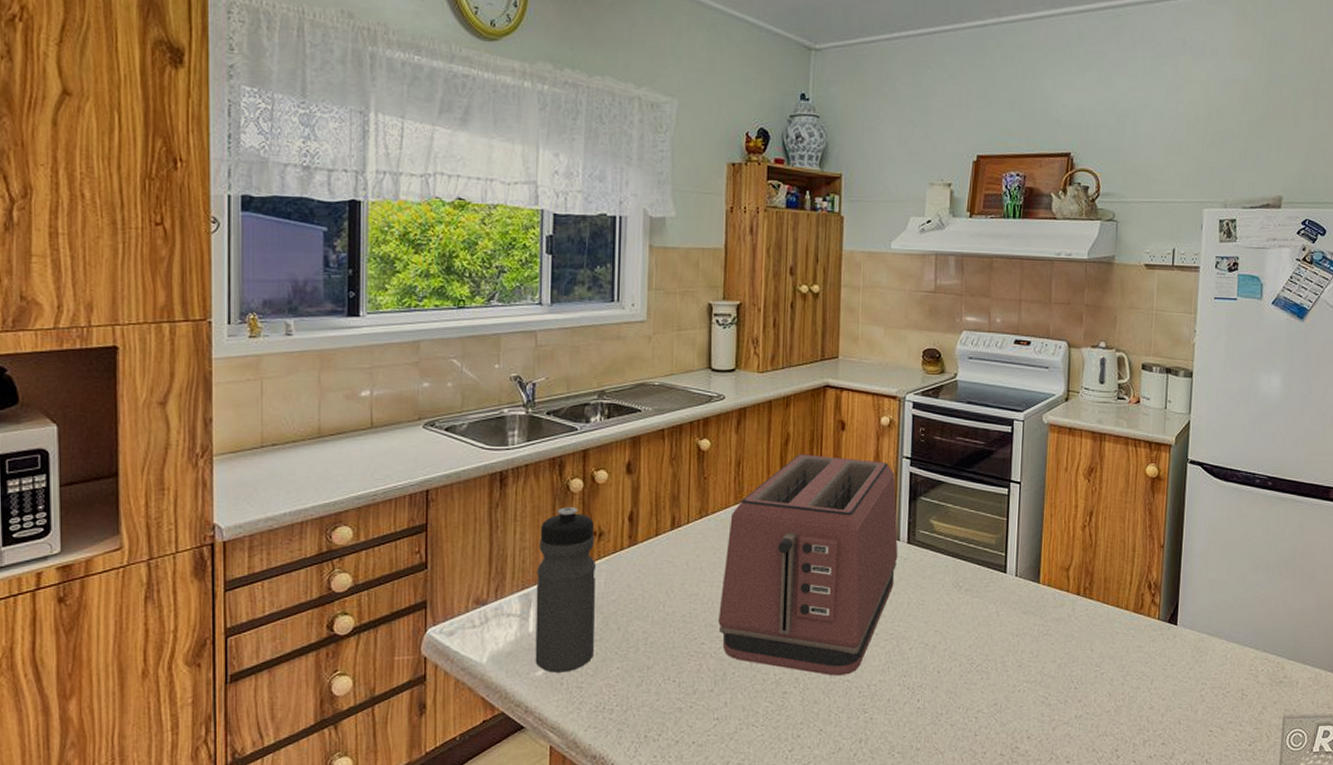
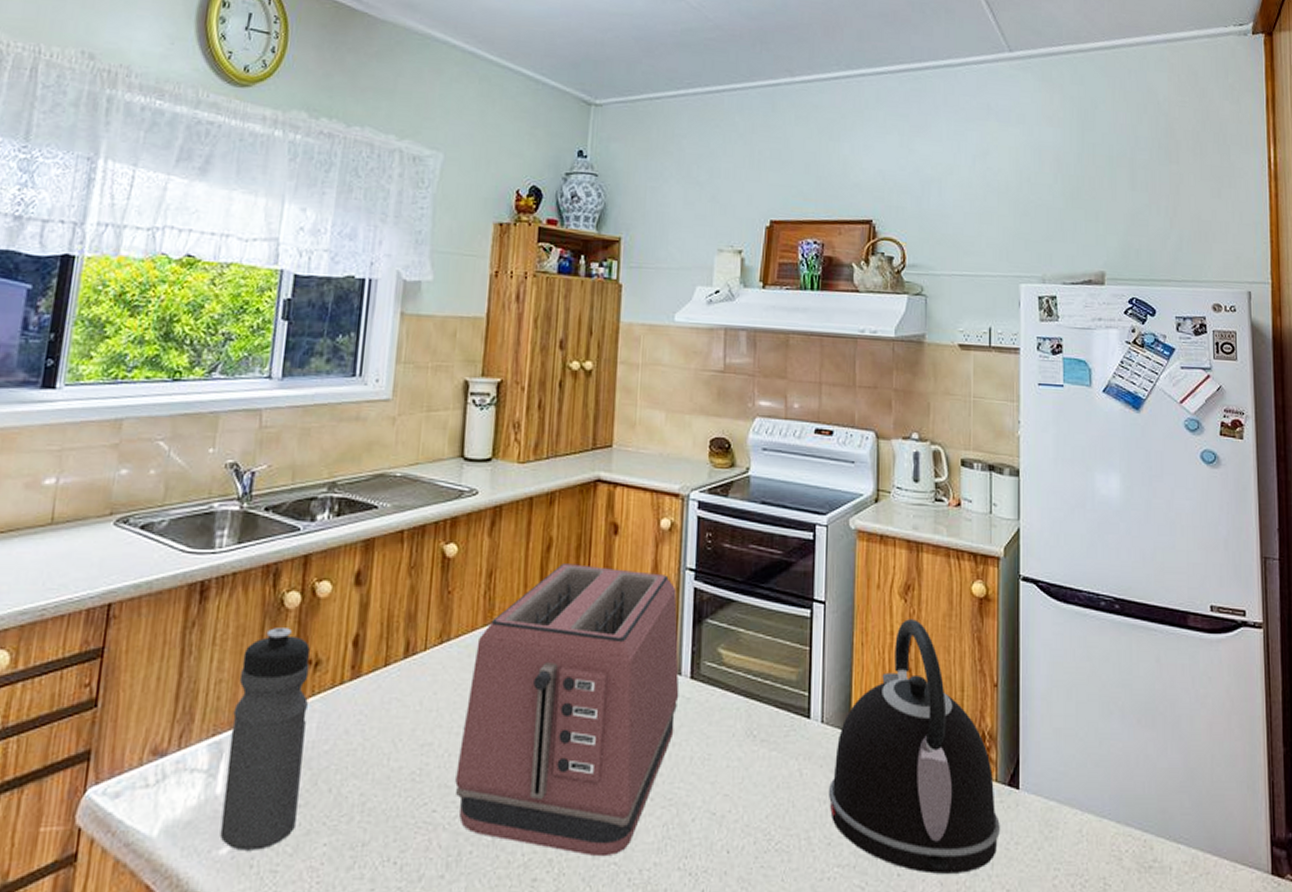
kettle: none [1020,495,1160,687] -> present [828,619,1000,874]

